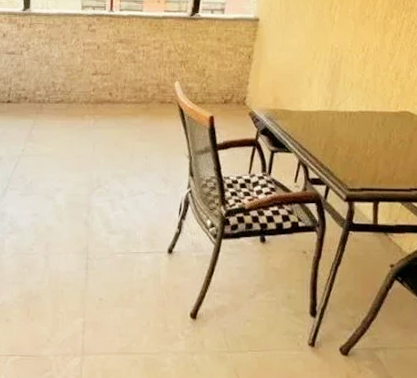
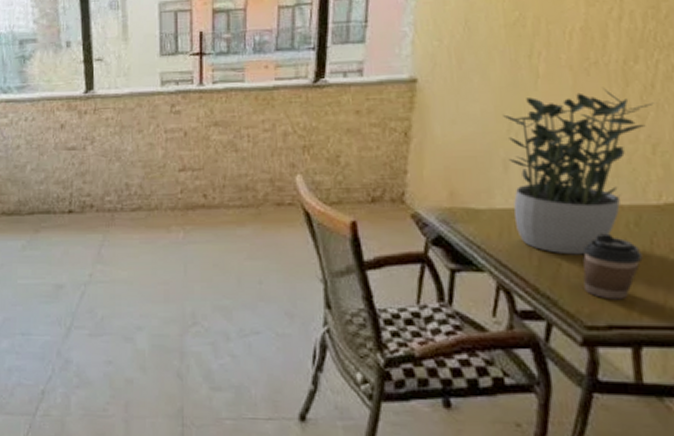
potted plant: none [311,34,399,143] -> present [503,88,654,255]
coffee cup: none [350,129,384,172] -> present [583,233,643,300]

